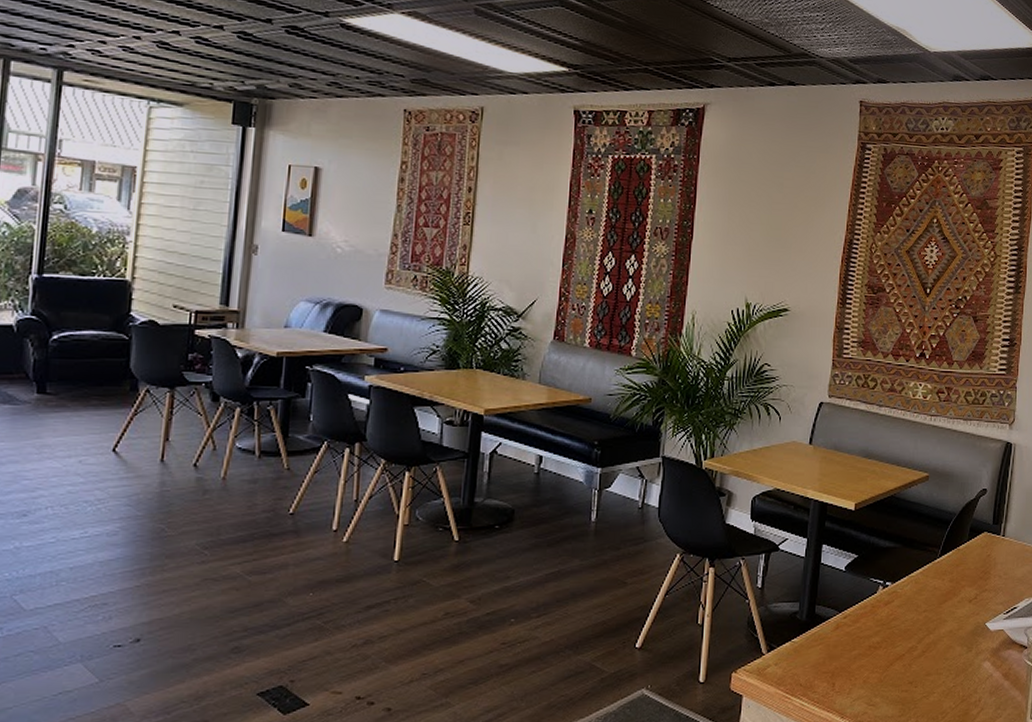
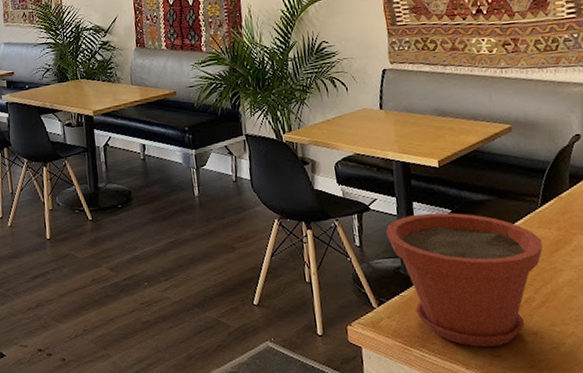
plant pot: none [790,557,934,697] -> present [385,212,543,348]

